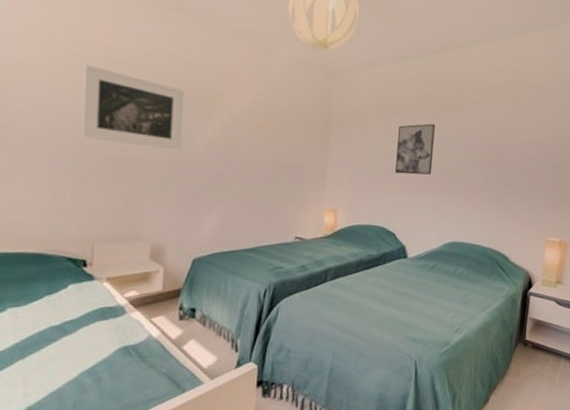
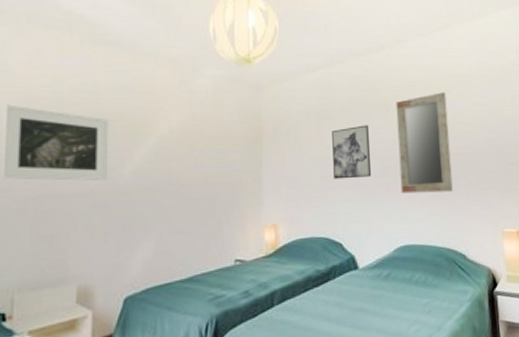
home mirror: none [457,99,516,198] -> present [396,92,453,194]

